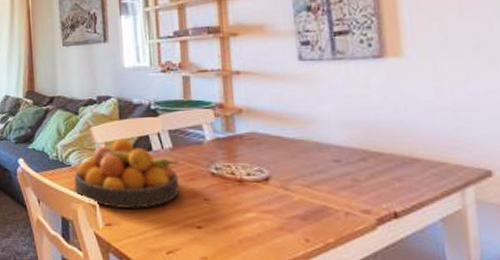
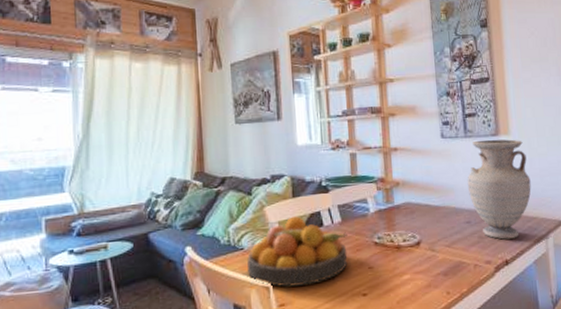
vase: none [335,62,437,187] -> present [467,139,531,240]

